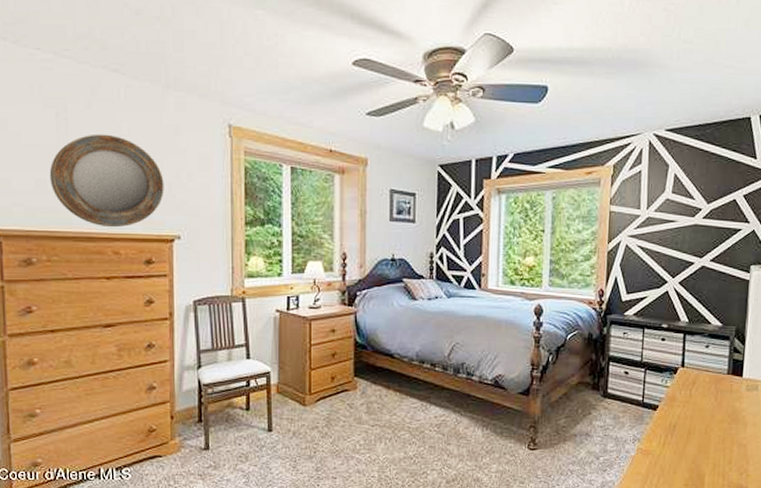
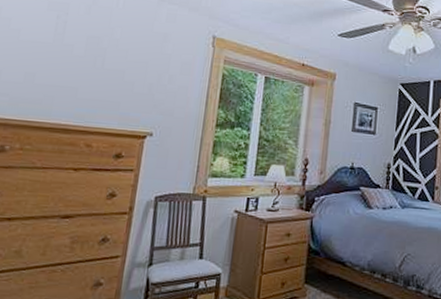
home mirror: present [49,134,164,228] -> none [38,36,146,122]

